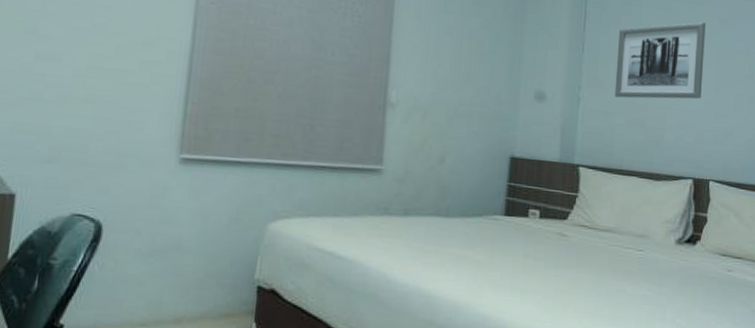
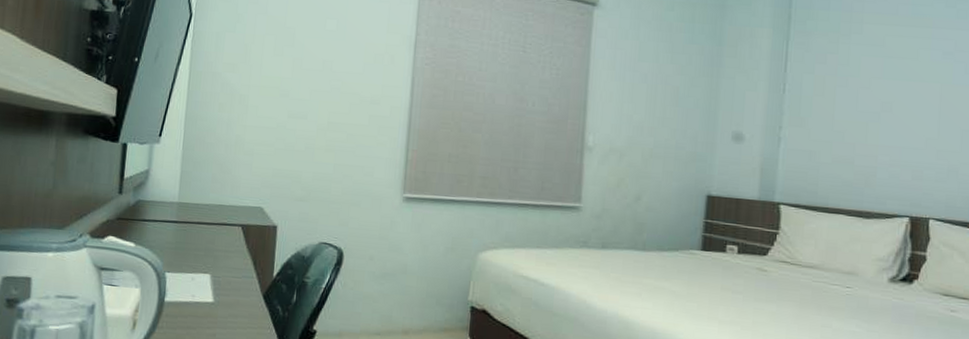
wall art: present [614,22,706,100] -> none [819,56,926,137]

